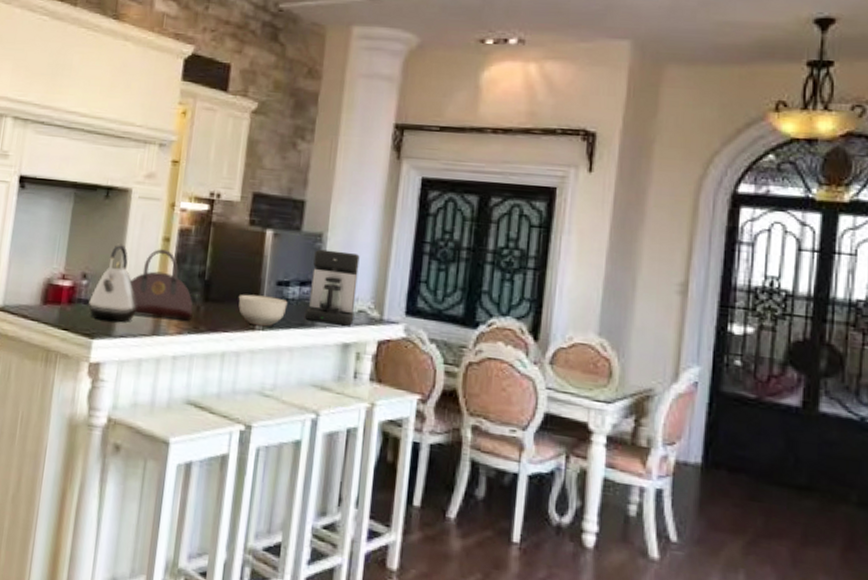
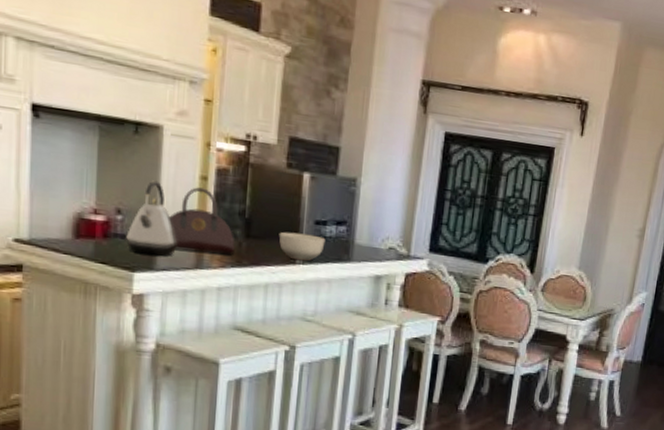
coffee maker: present [305,249,360,326] -> none [342,192,390,261]

